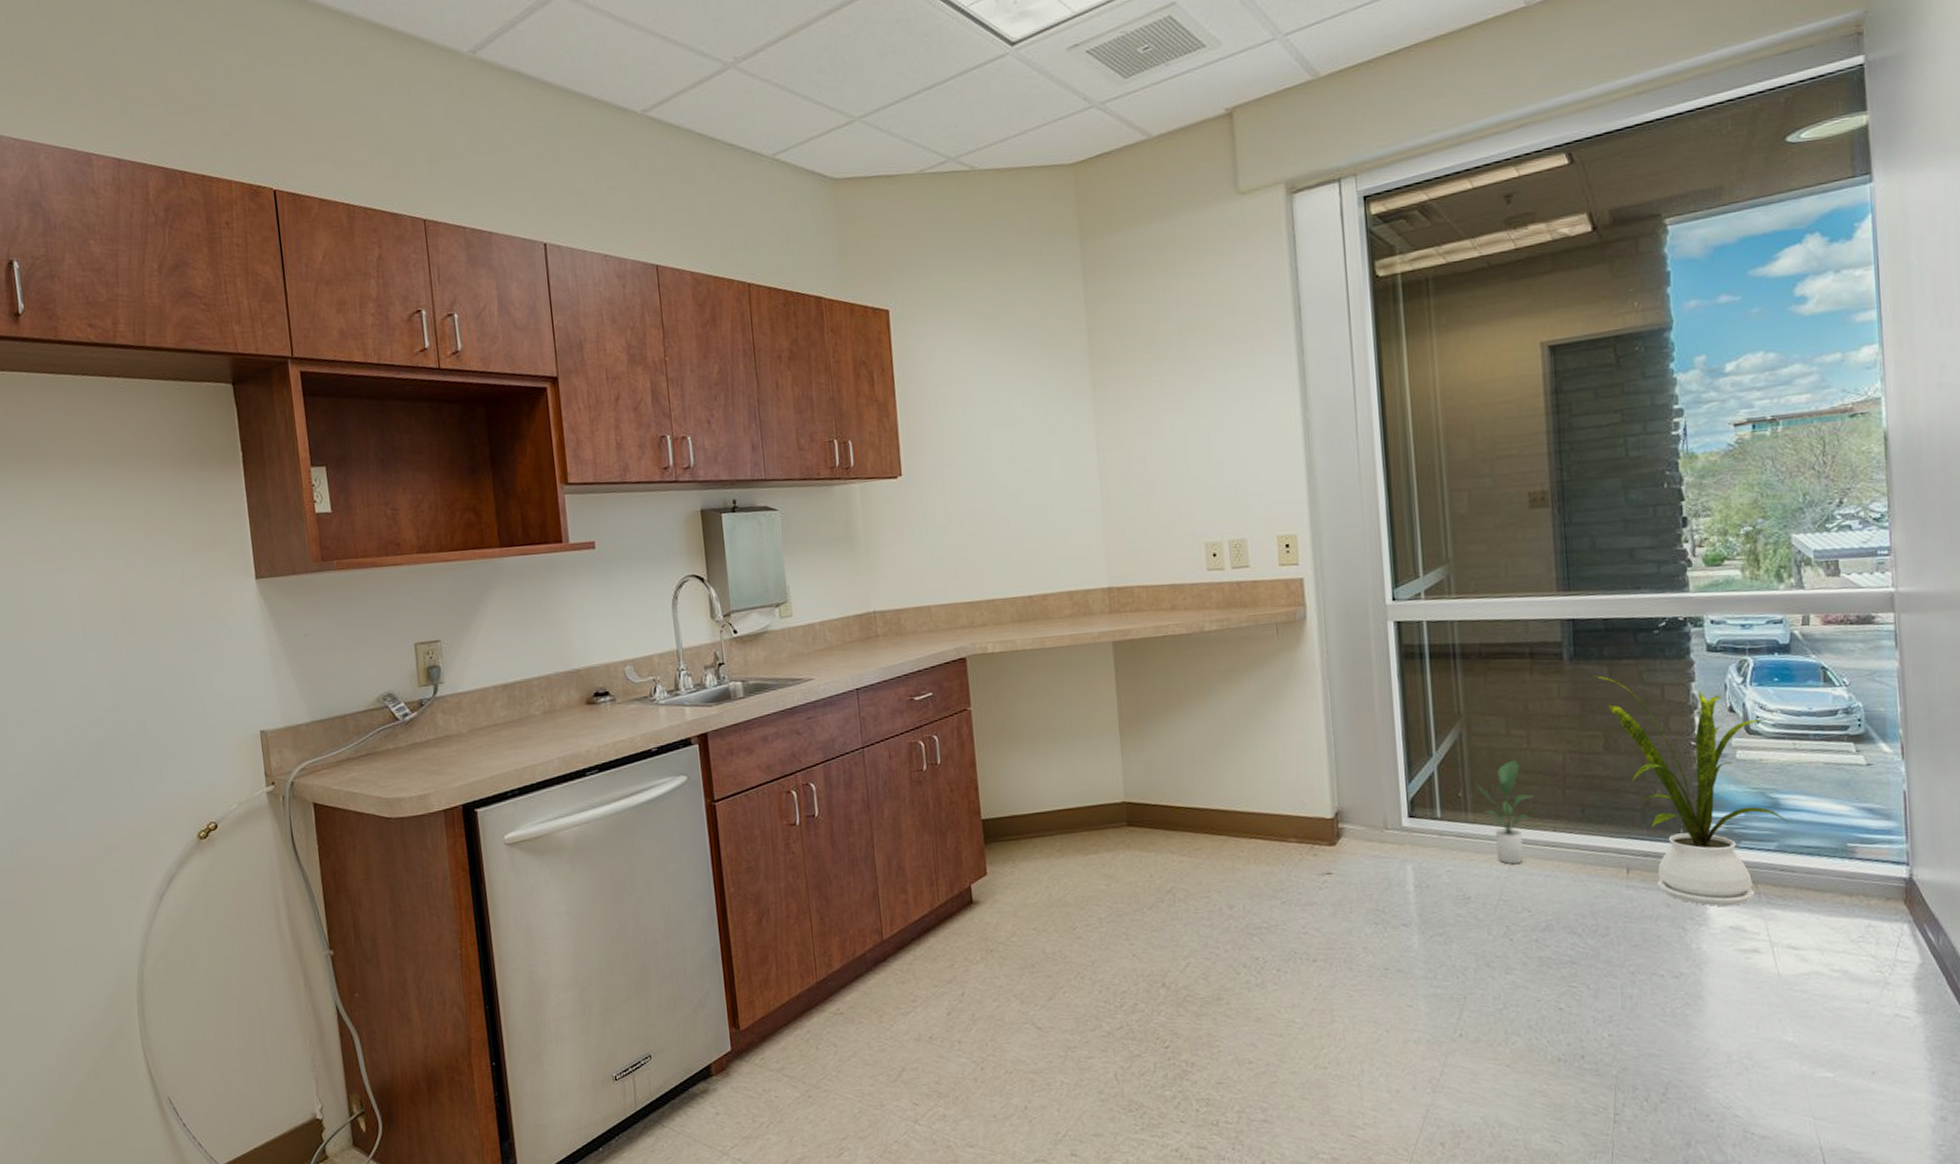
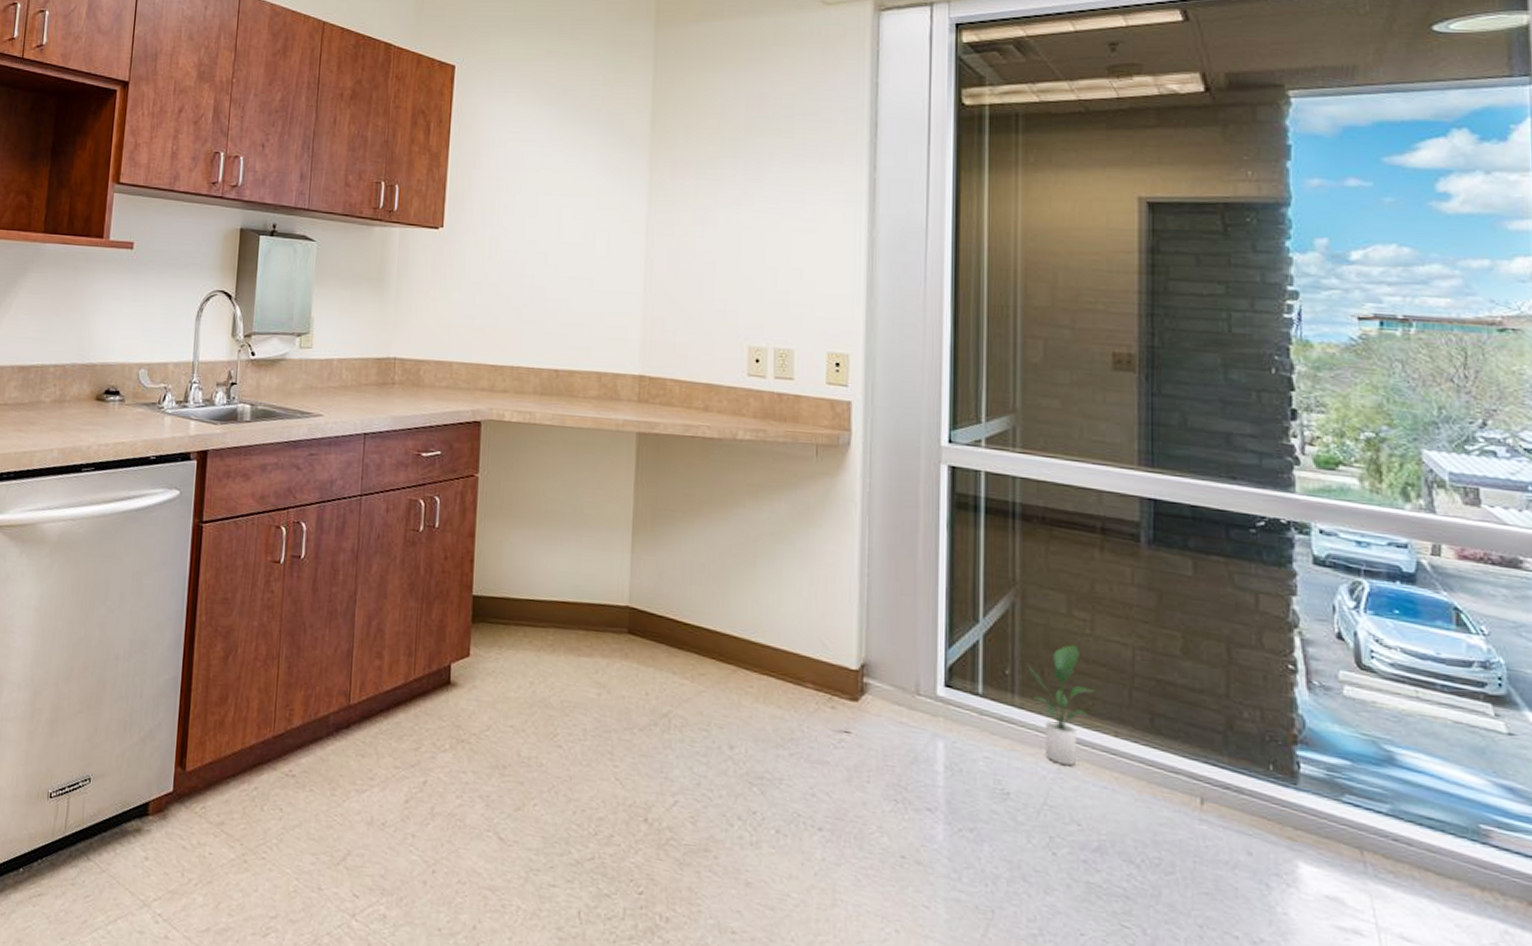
house plant: present [1589,675,1788,906] -> none [1170,565,1405,871]

